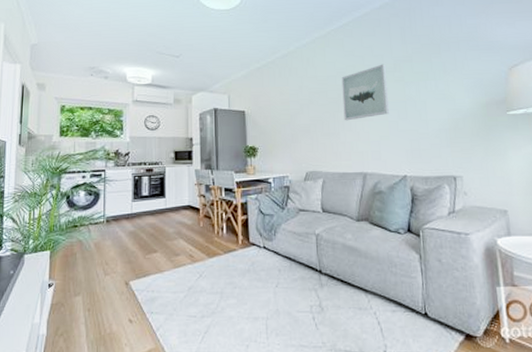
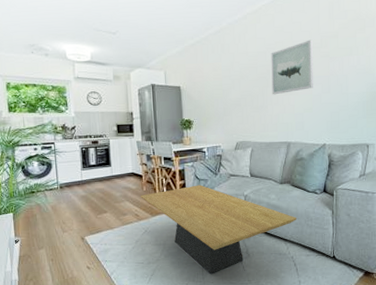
coffee table: none [197,221,378,332] -> present [141,185,296,274]

